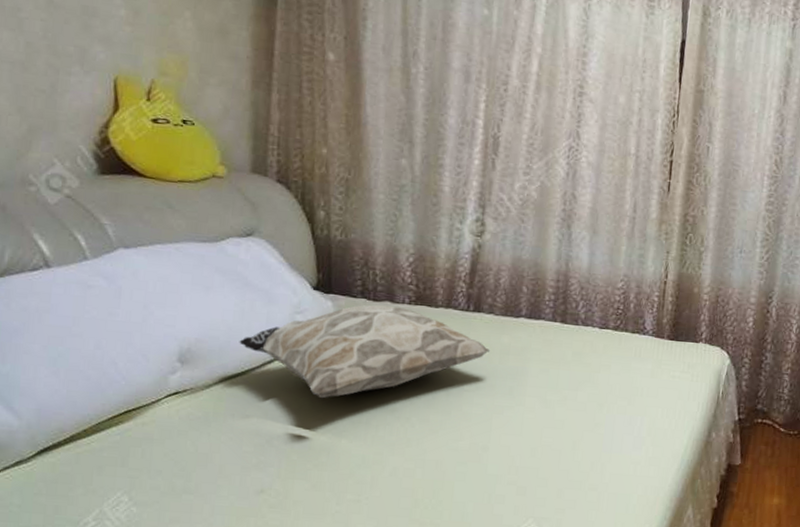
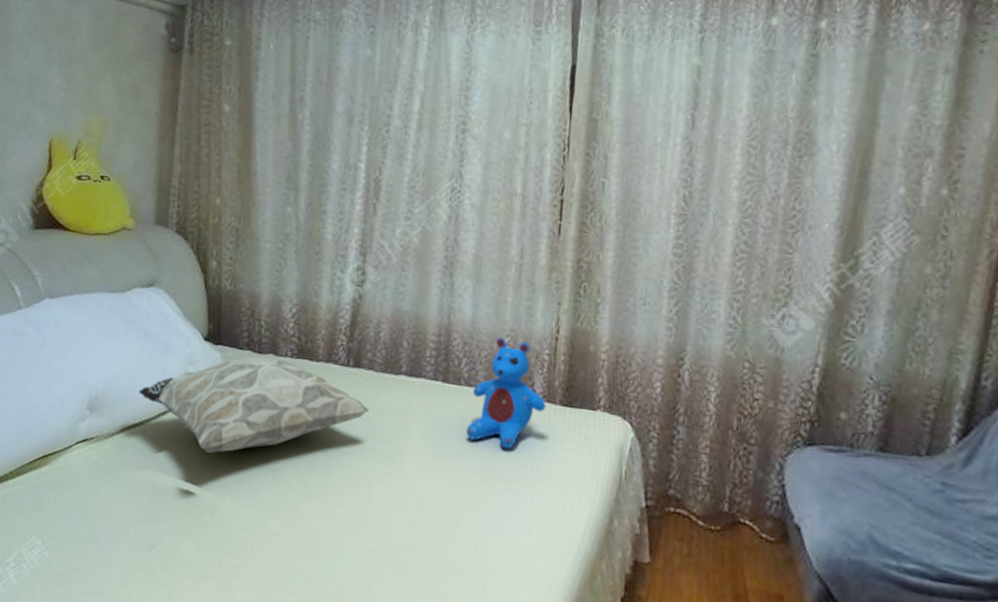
stuffed toy: none [583,282,656,379] -> present [466,337,546,449]

